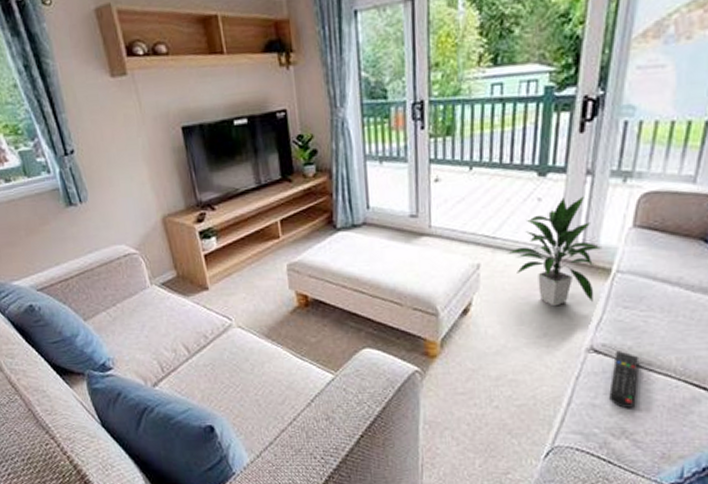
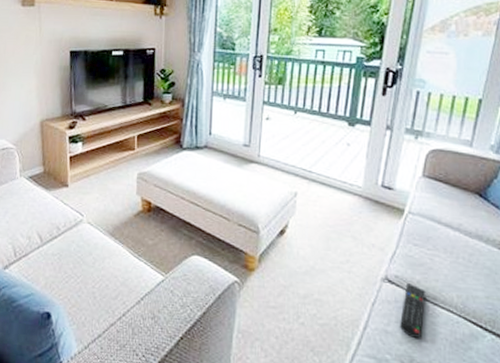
indoor plant: present [508,196,603,307] -> none [320,145,398,237]

